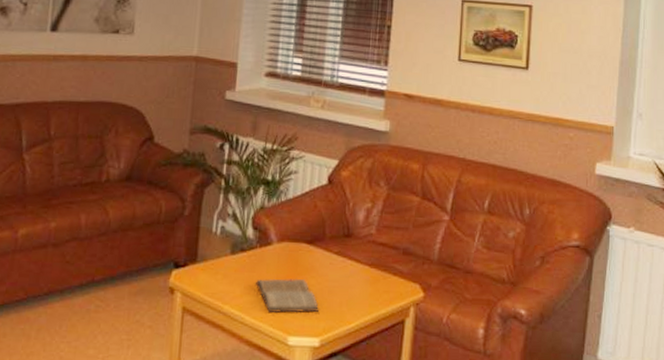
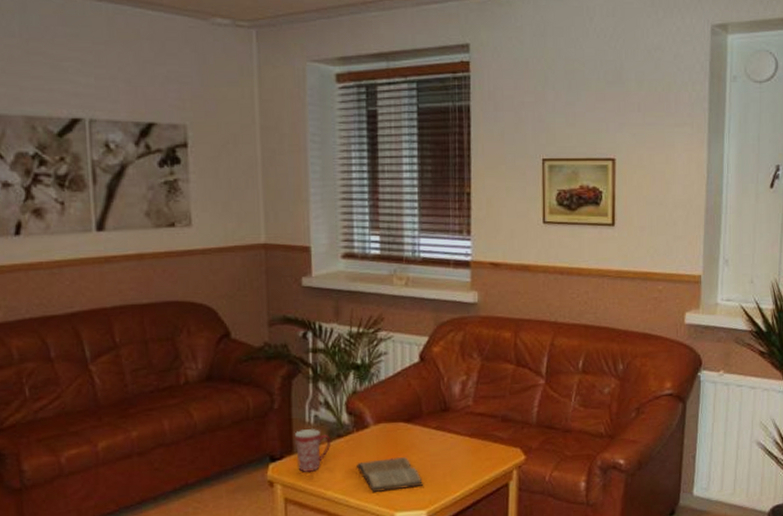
mug: none [199,238,235,284] -> present [294,428,332,473]

